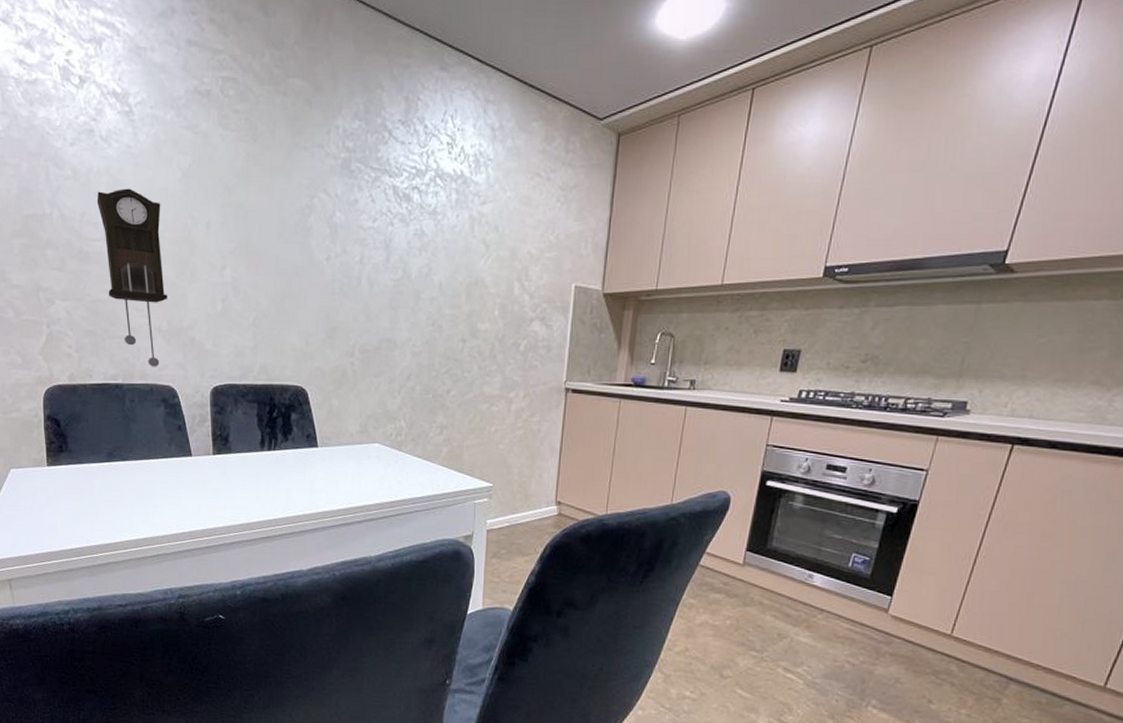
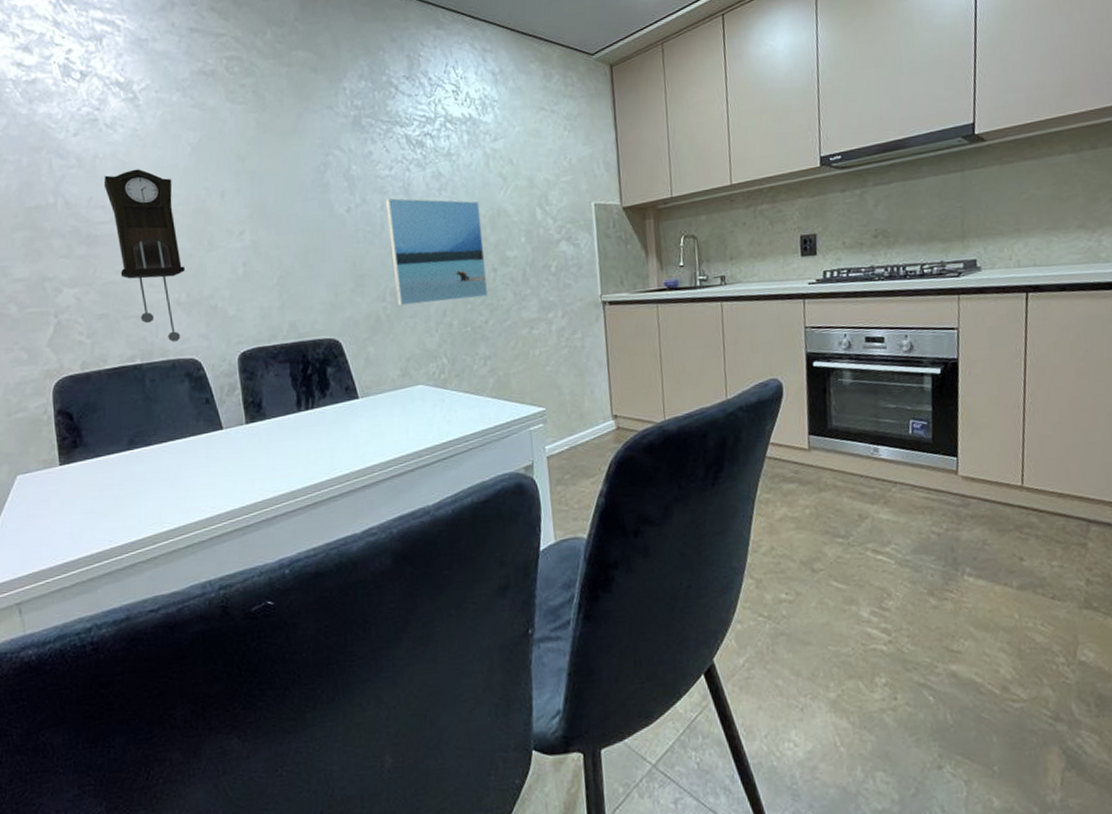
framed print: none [364,251,458,367] -> present [385,197,489,306]

